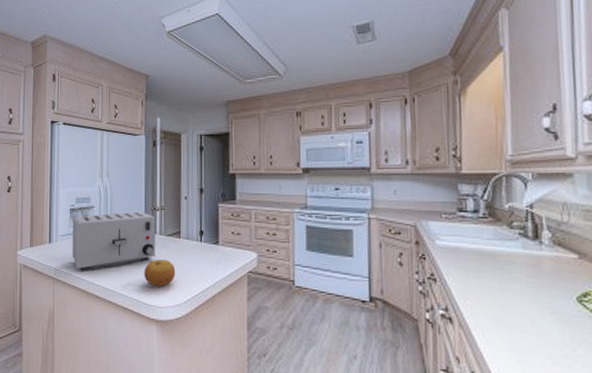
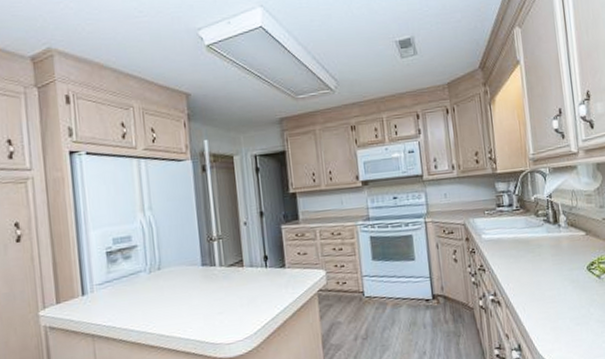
toaster: present [72,211,156,270] -> none [110,244,217,321]
fruit: present [144,259,176,287] -> none [205,292,242,323]

